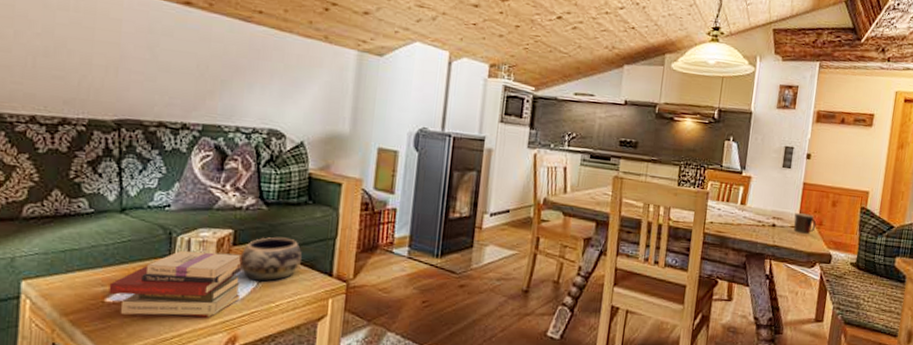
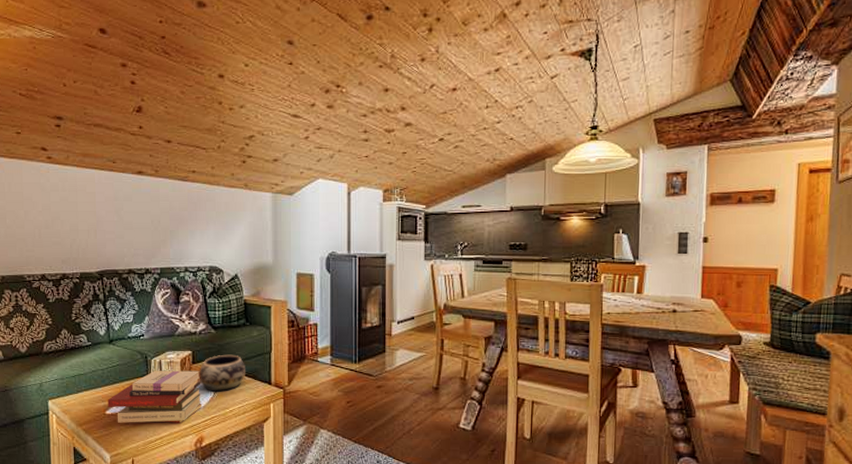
mug: present [793,213,817,236] -> none [696,297,721,319]

